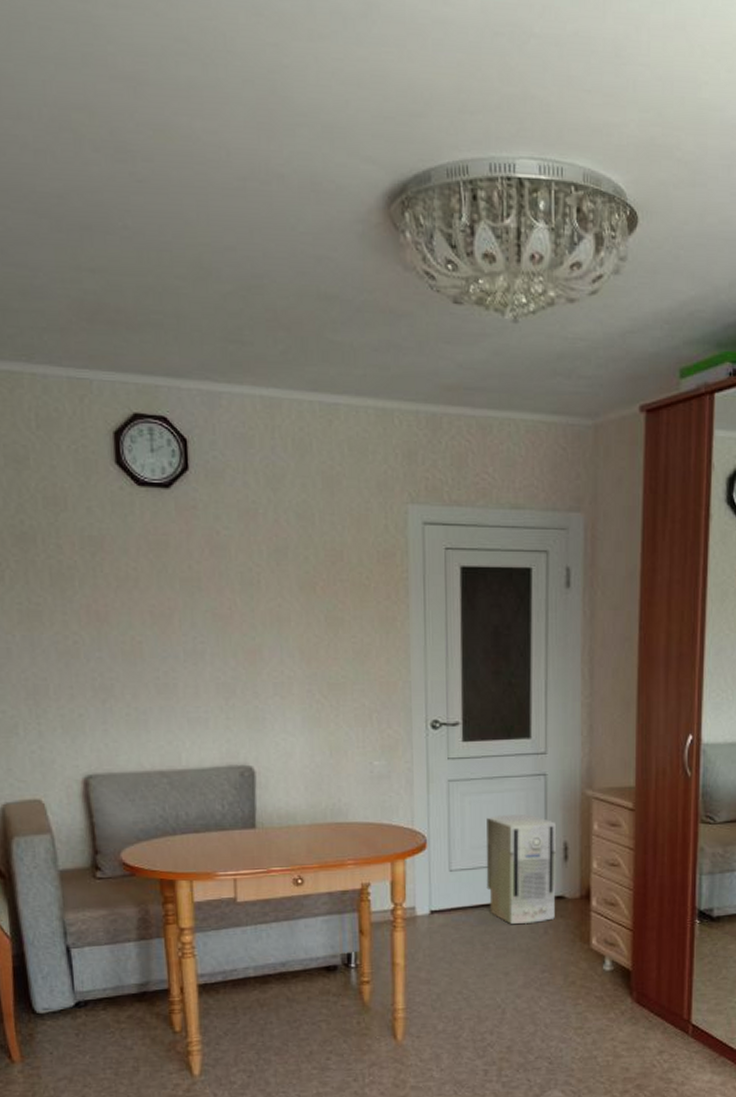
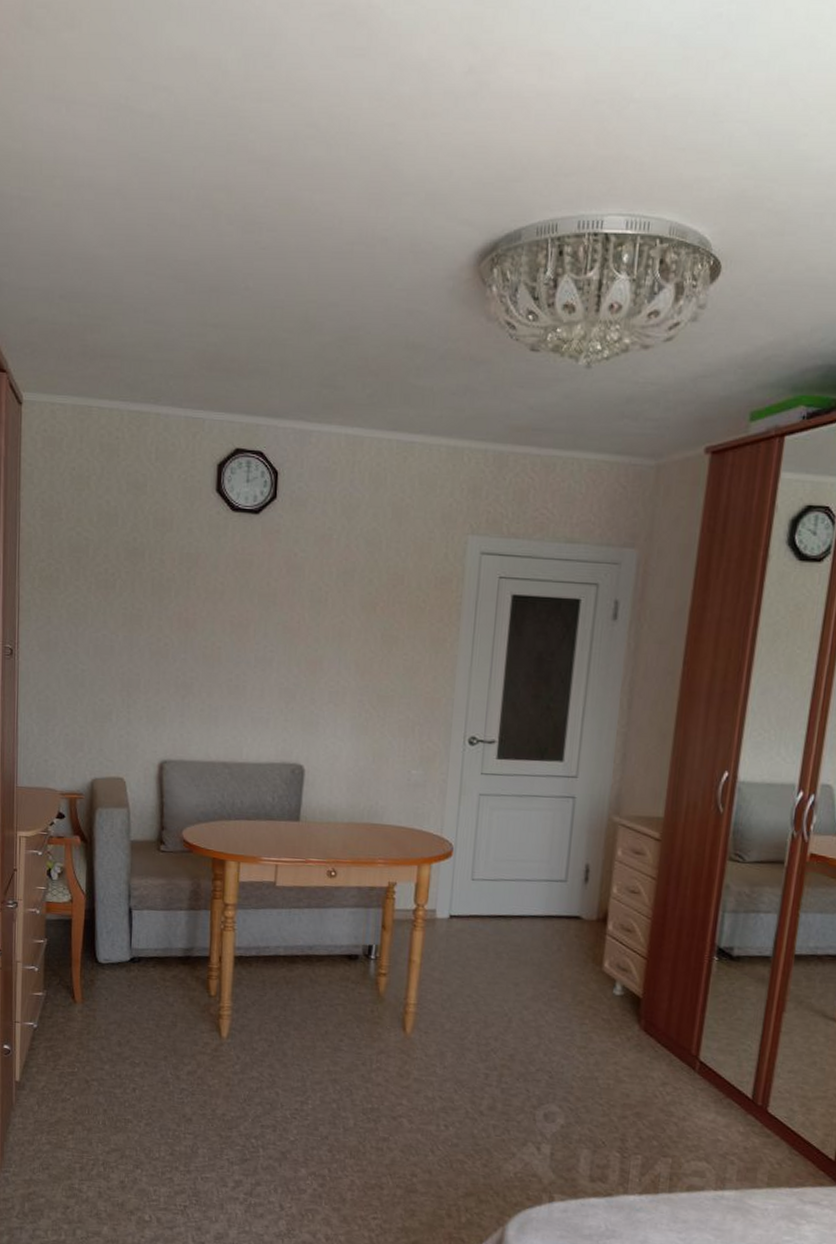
air purifier: present [486,814,557,925] -> none [505,832,580,940]

